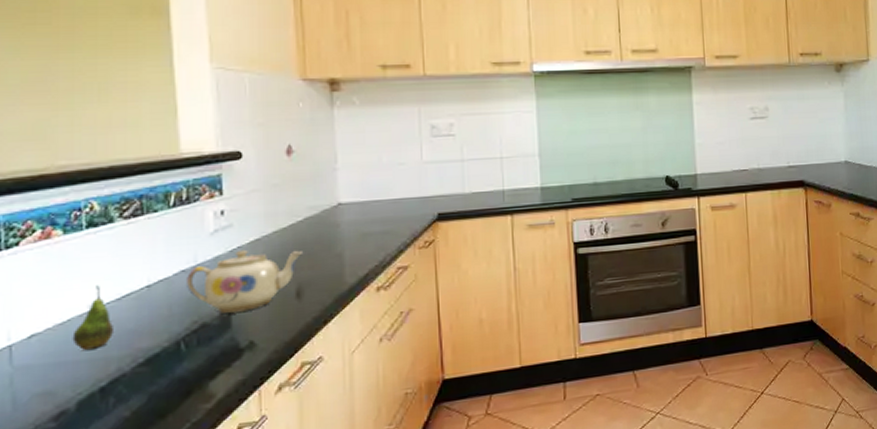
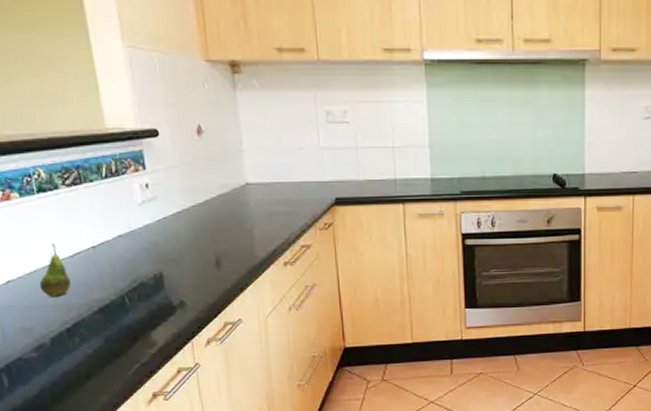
teapot: present [187,249,304,313] -> none [123,220,219,275]

